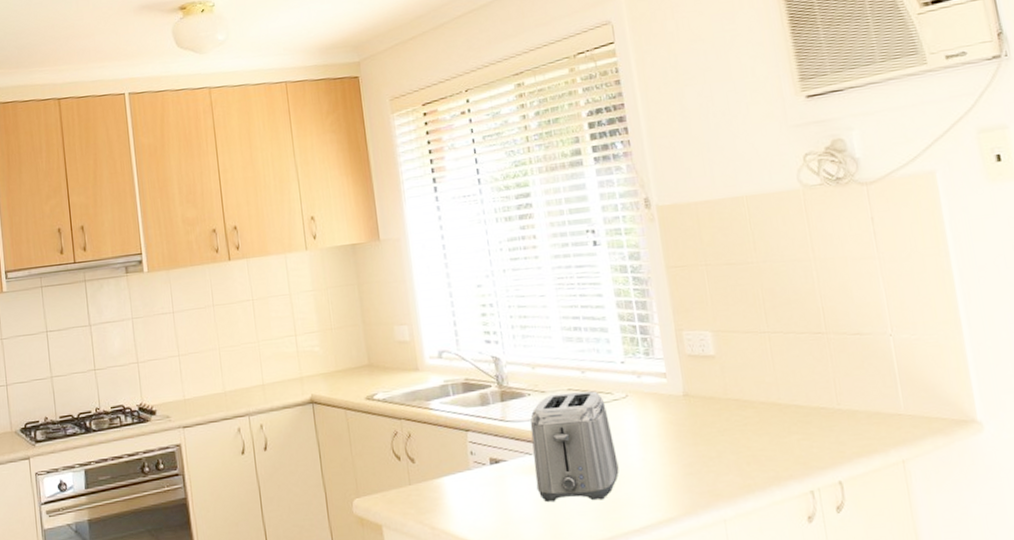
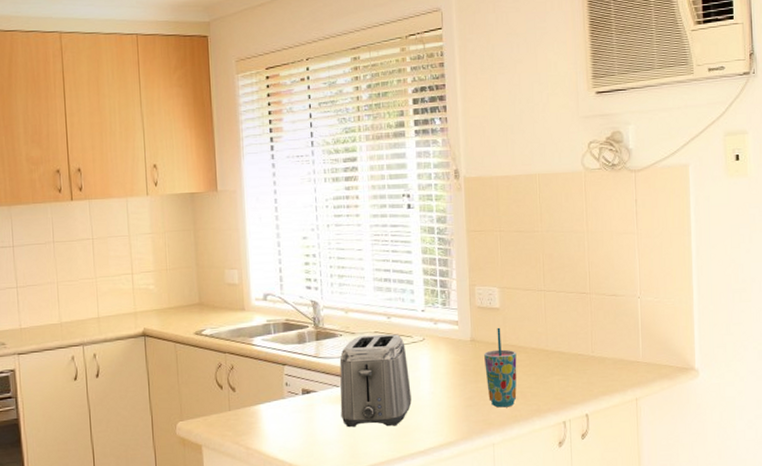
cup: none [702,378,748,475] -> present [484,327,517,408]

